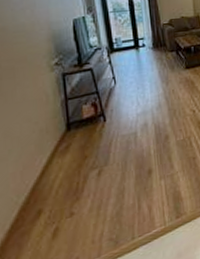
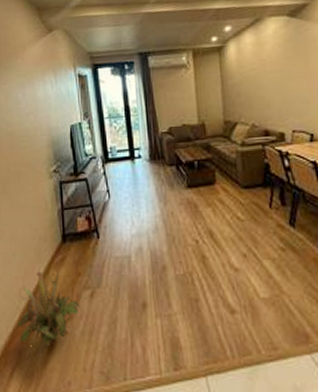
decorative plant: none [15,153,88,244] -> present [16,265,80,356]

